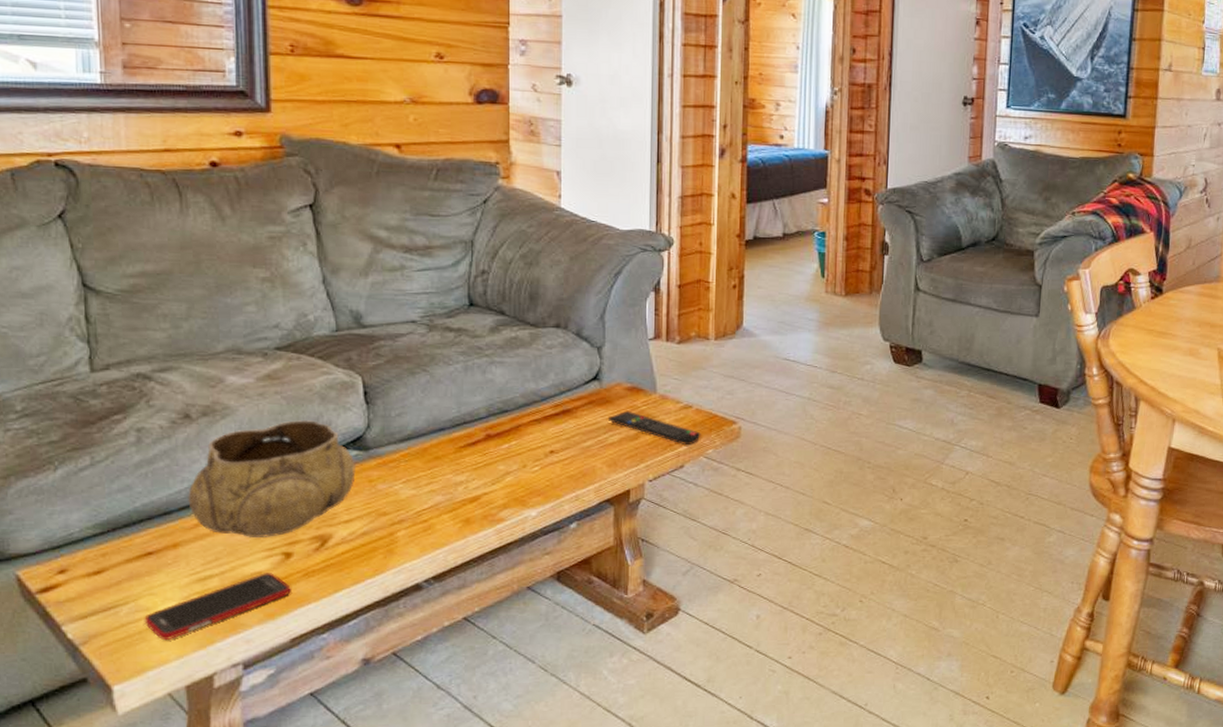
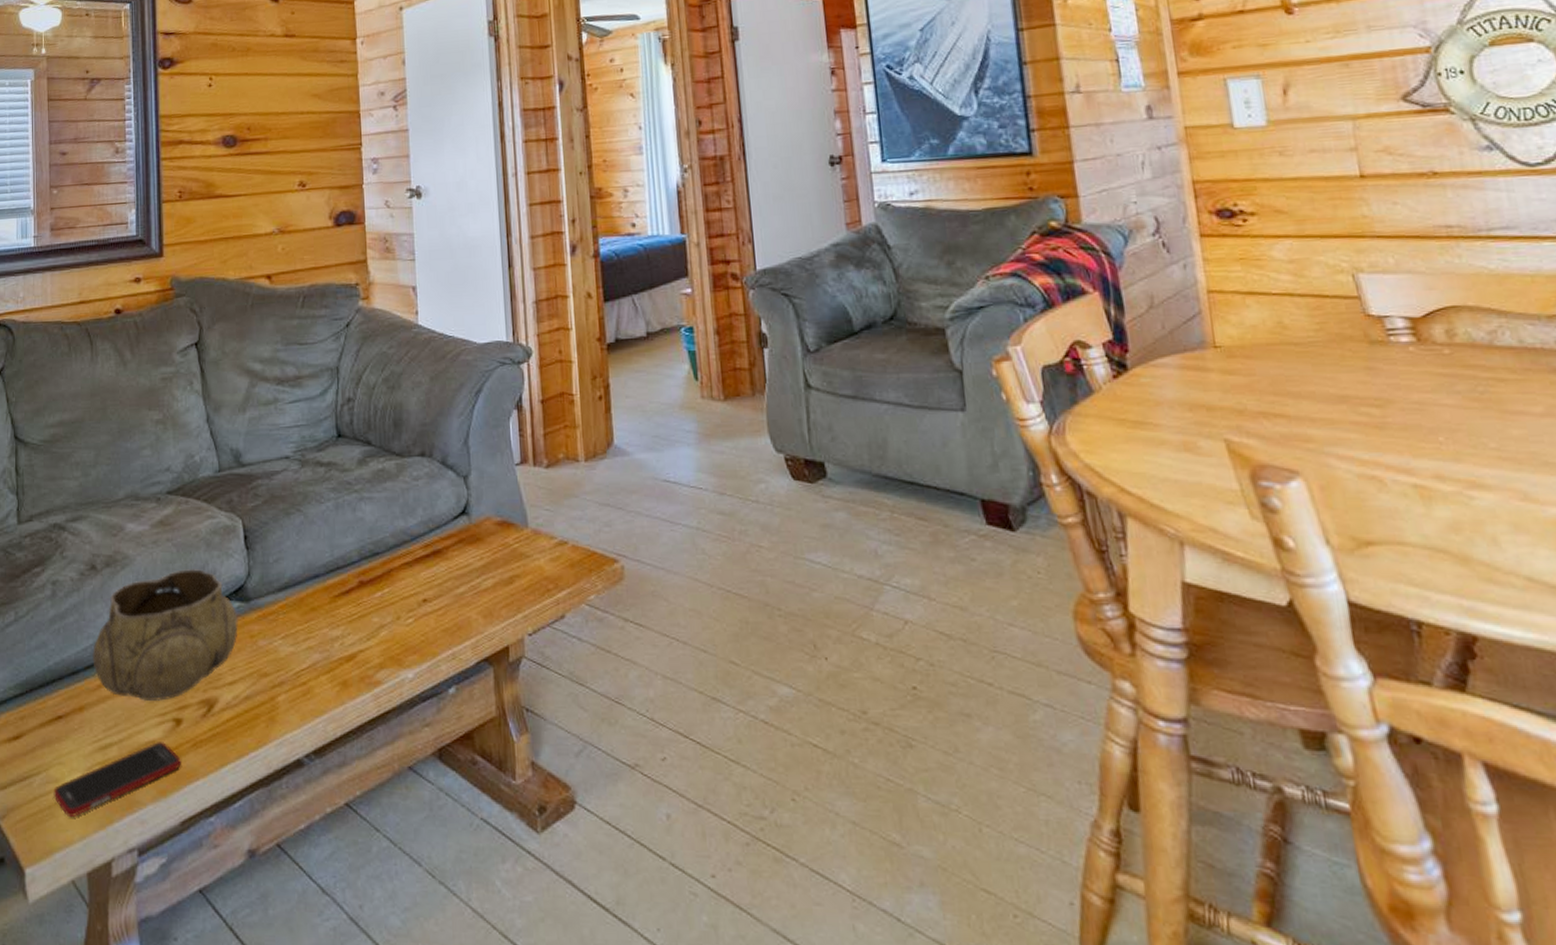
remote control: present [607,410,701,446] -> none [479,549,581,591]

